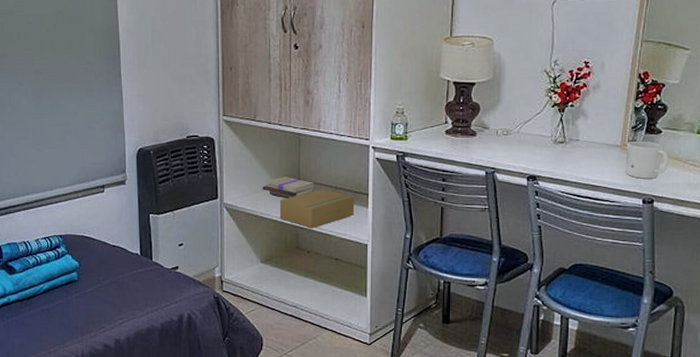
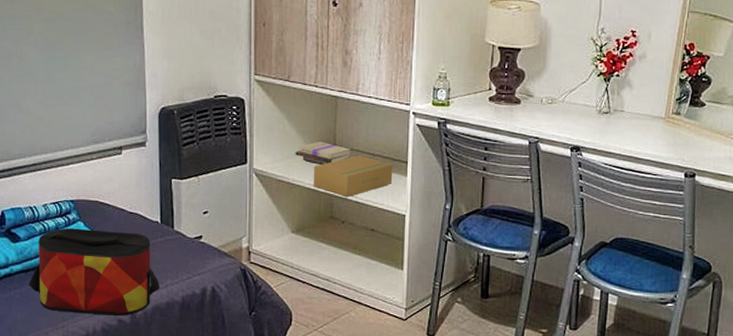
bag: none [24,260,140,341] -> present [29,228,159,316]
mug: present [626,141,668,179] -> none [669,113,711,152]

